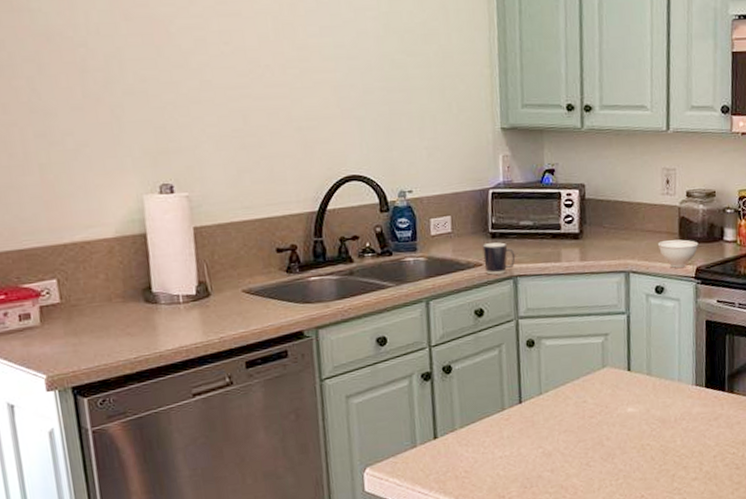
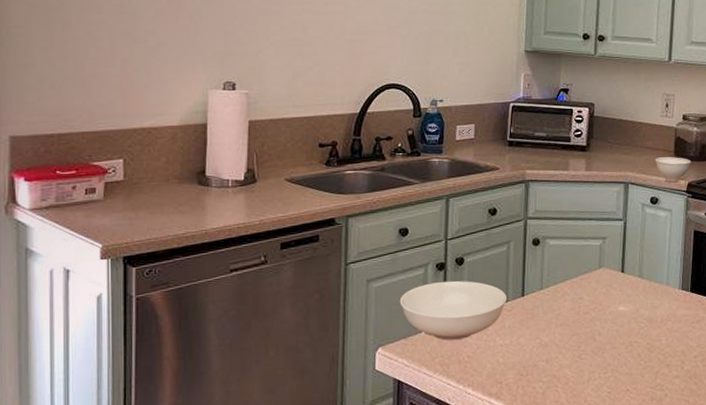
bowl: none [384,390,504,456] -> present [399,280,508,341]
mug: present [482,242,516,275] -> none [500,150,529,178]

